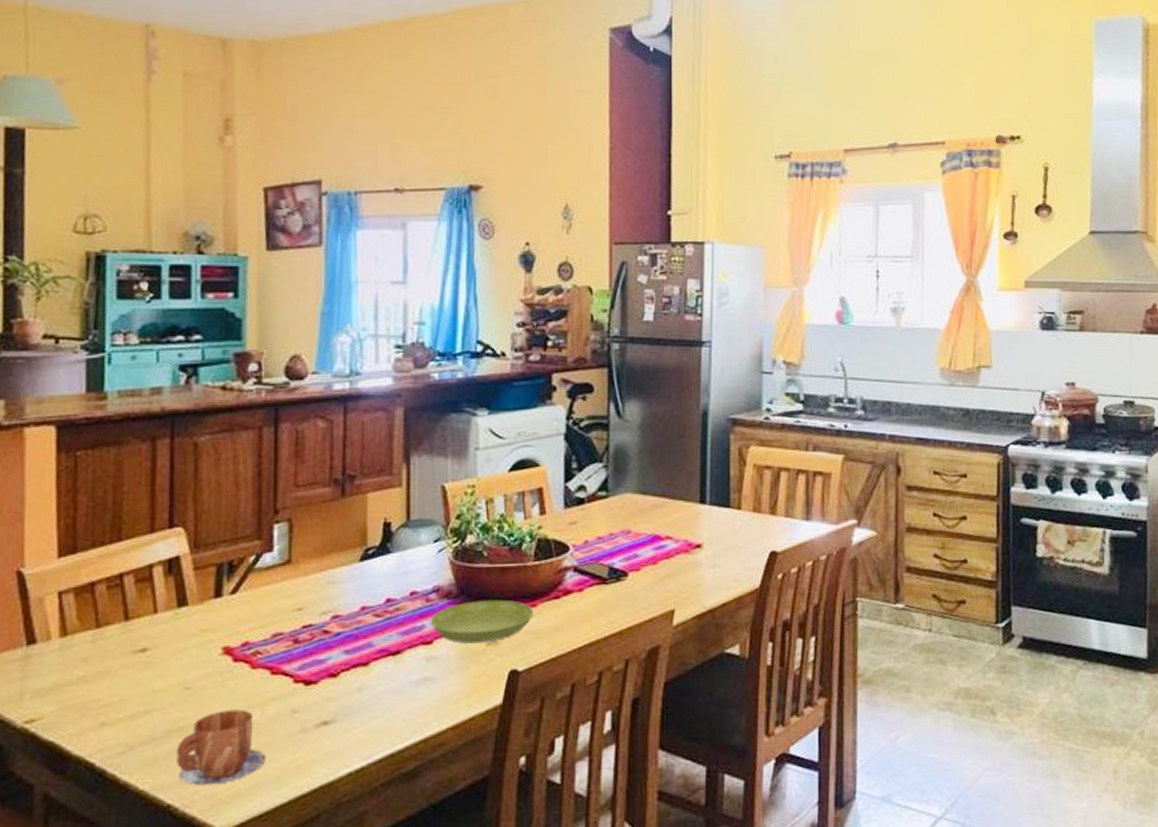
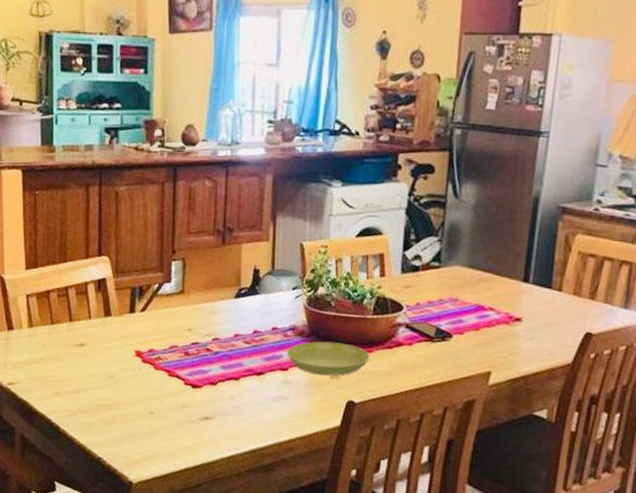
mug: present [176,709,266,786] -> none [104,397,164,450]

